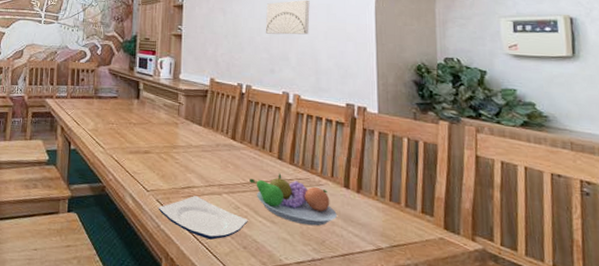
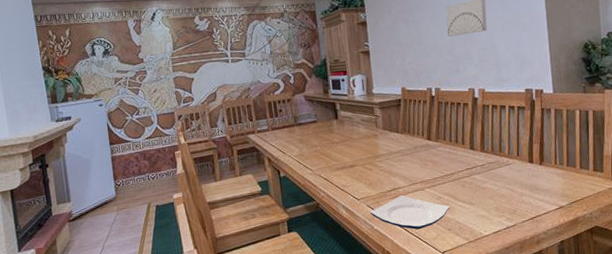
fruit bowl: present [248,173,337,226] -> none [446,161,524,201]

